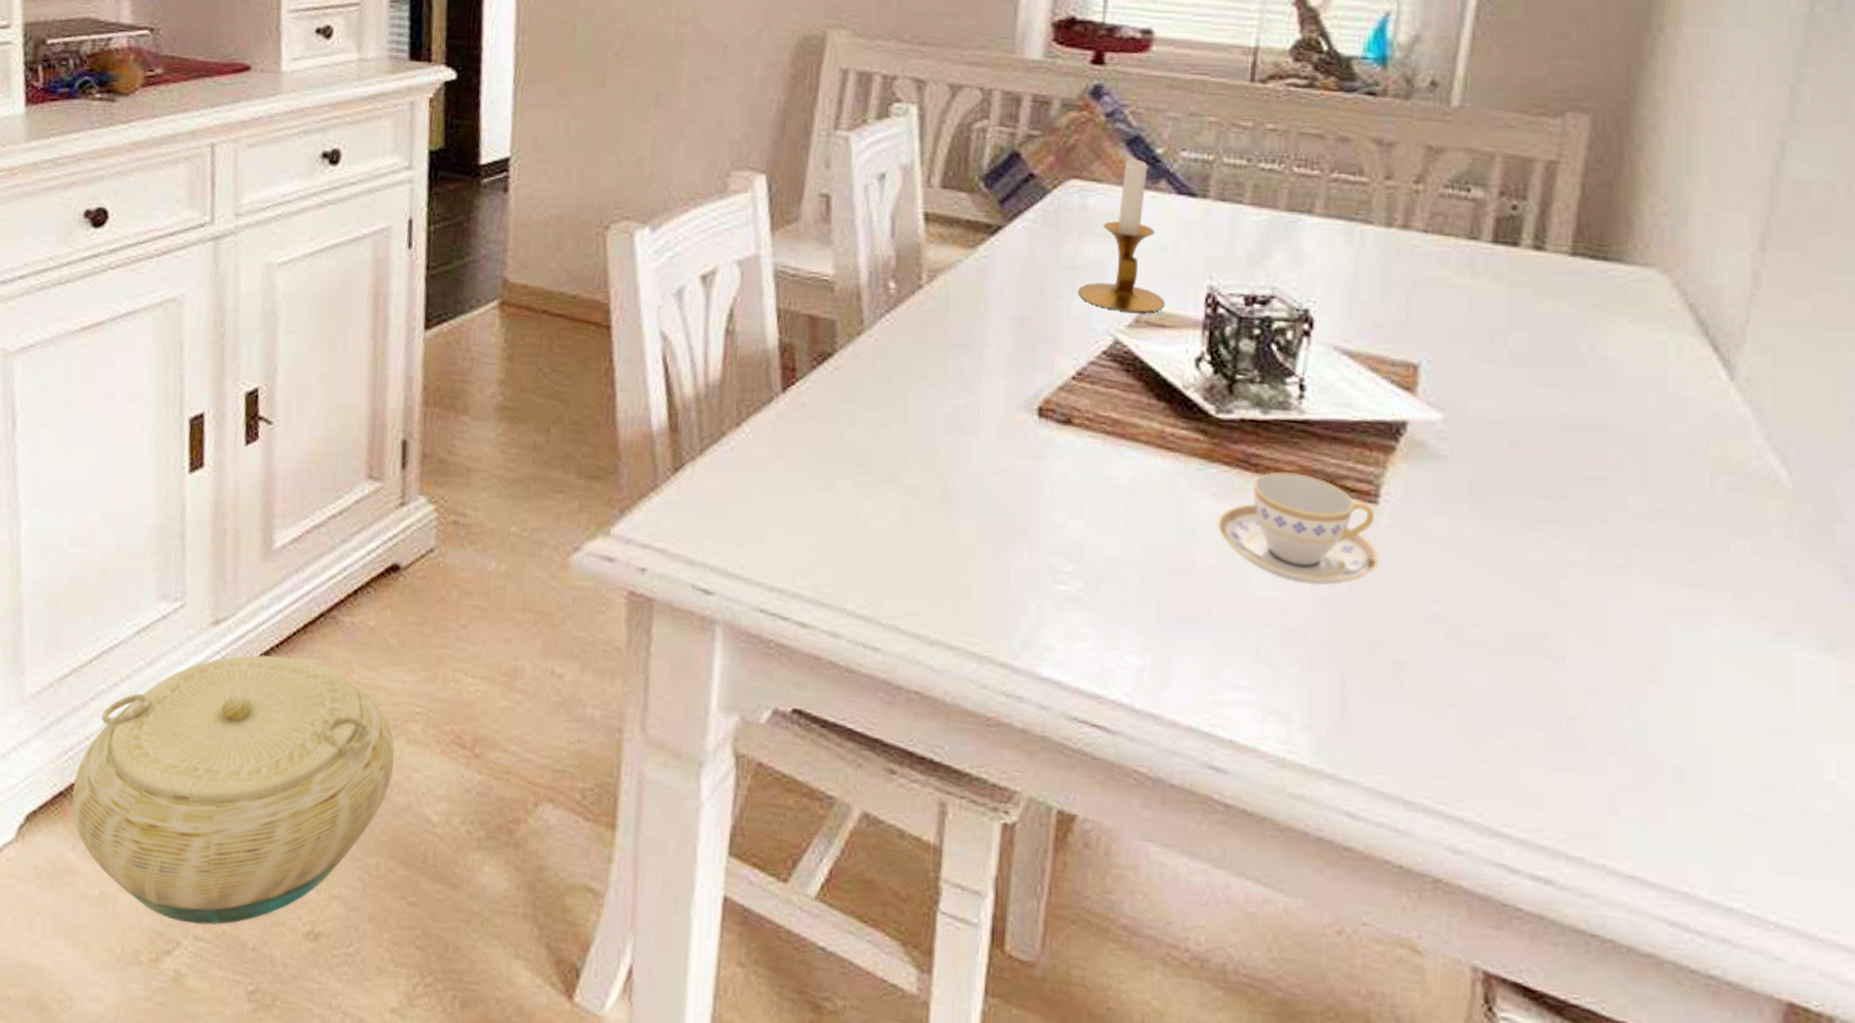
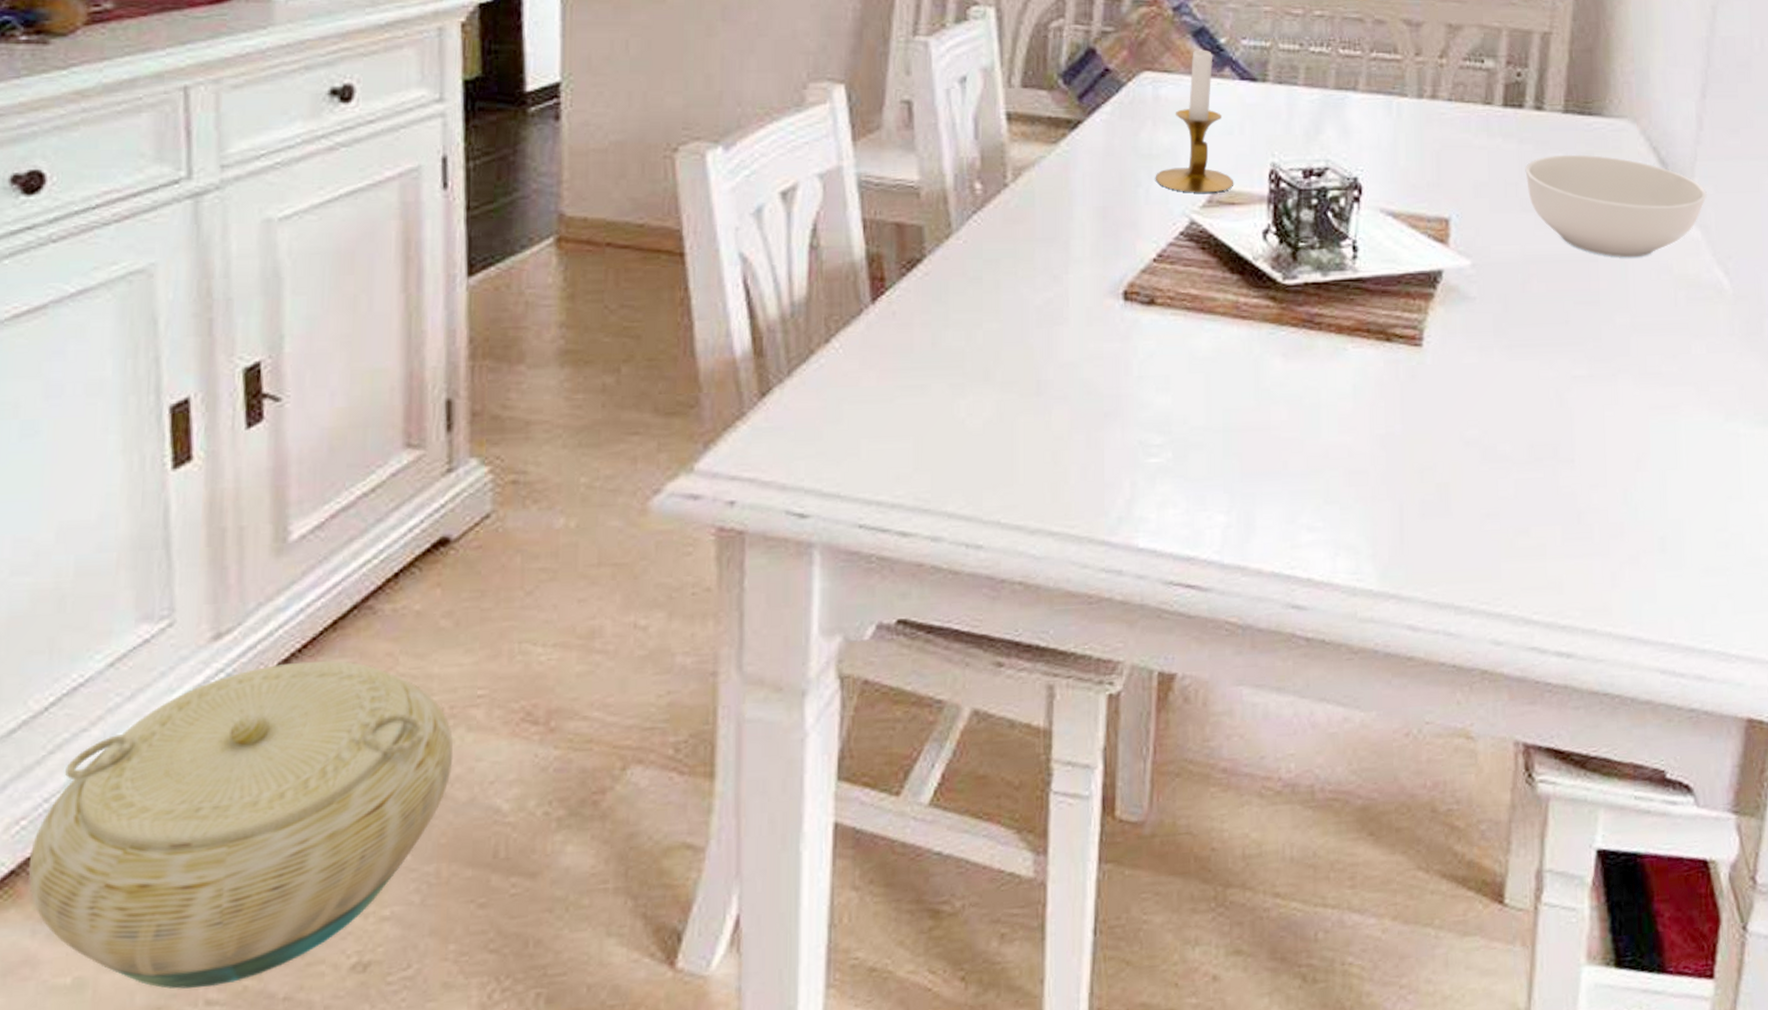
teacup: present [1217,471,1380,585] -> none [1288,326,1426,426]
bowl: none [1517,303,1761,432] -> present [1525,154,1707,258]

